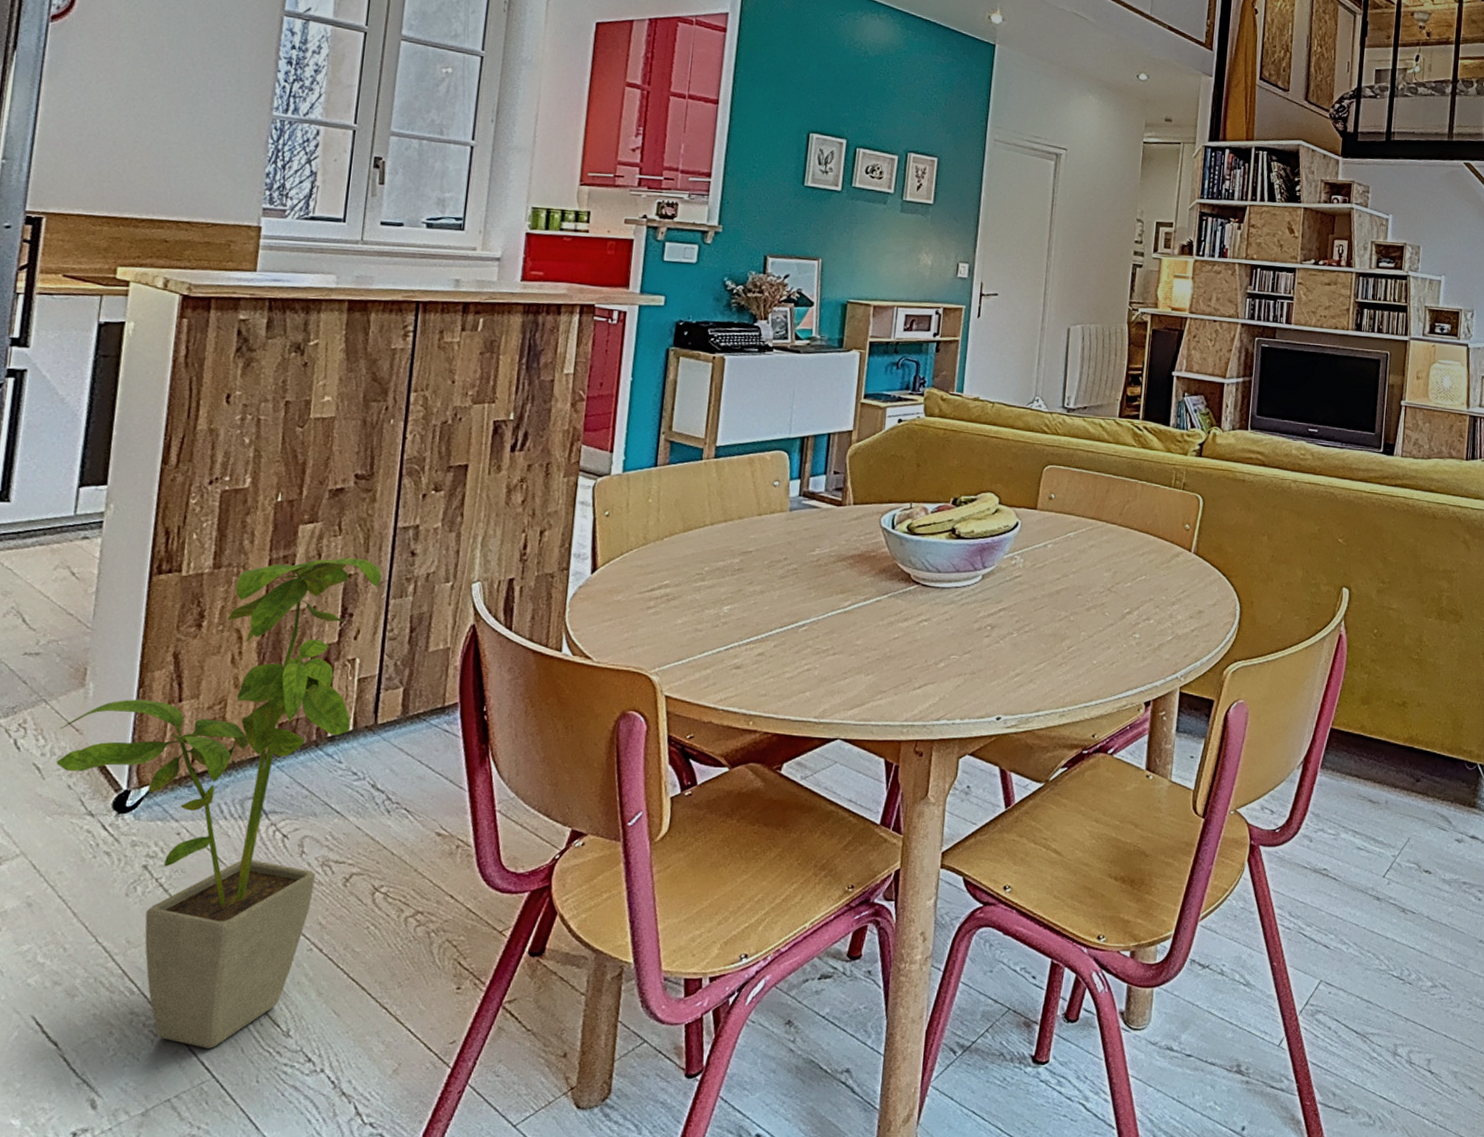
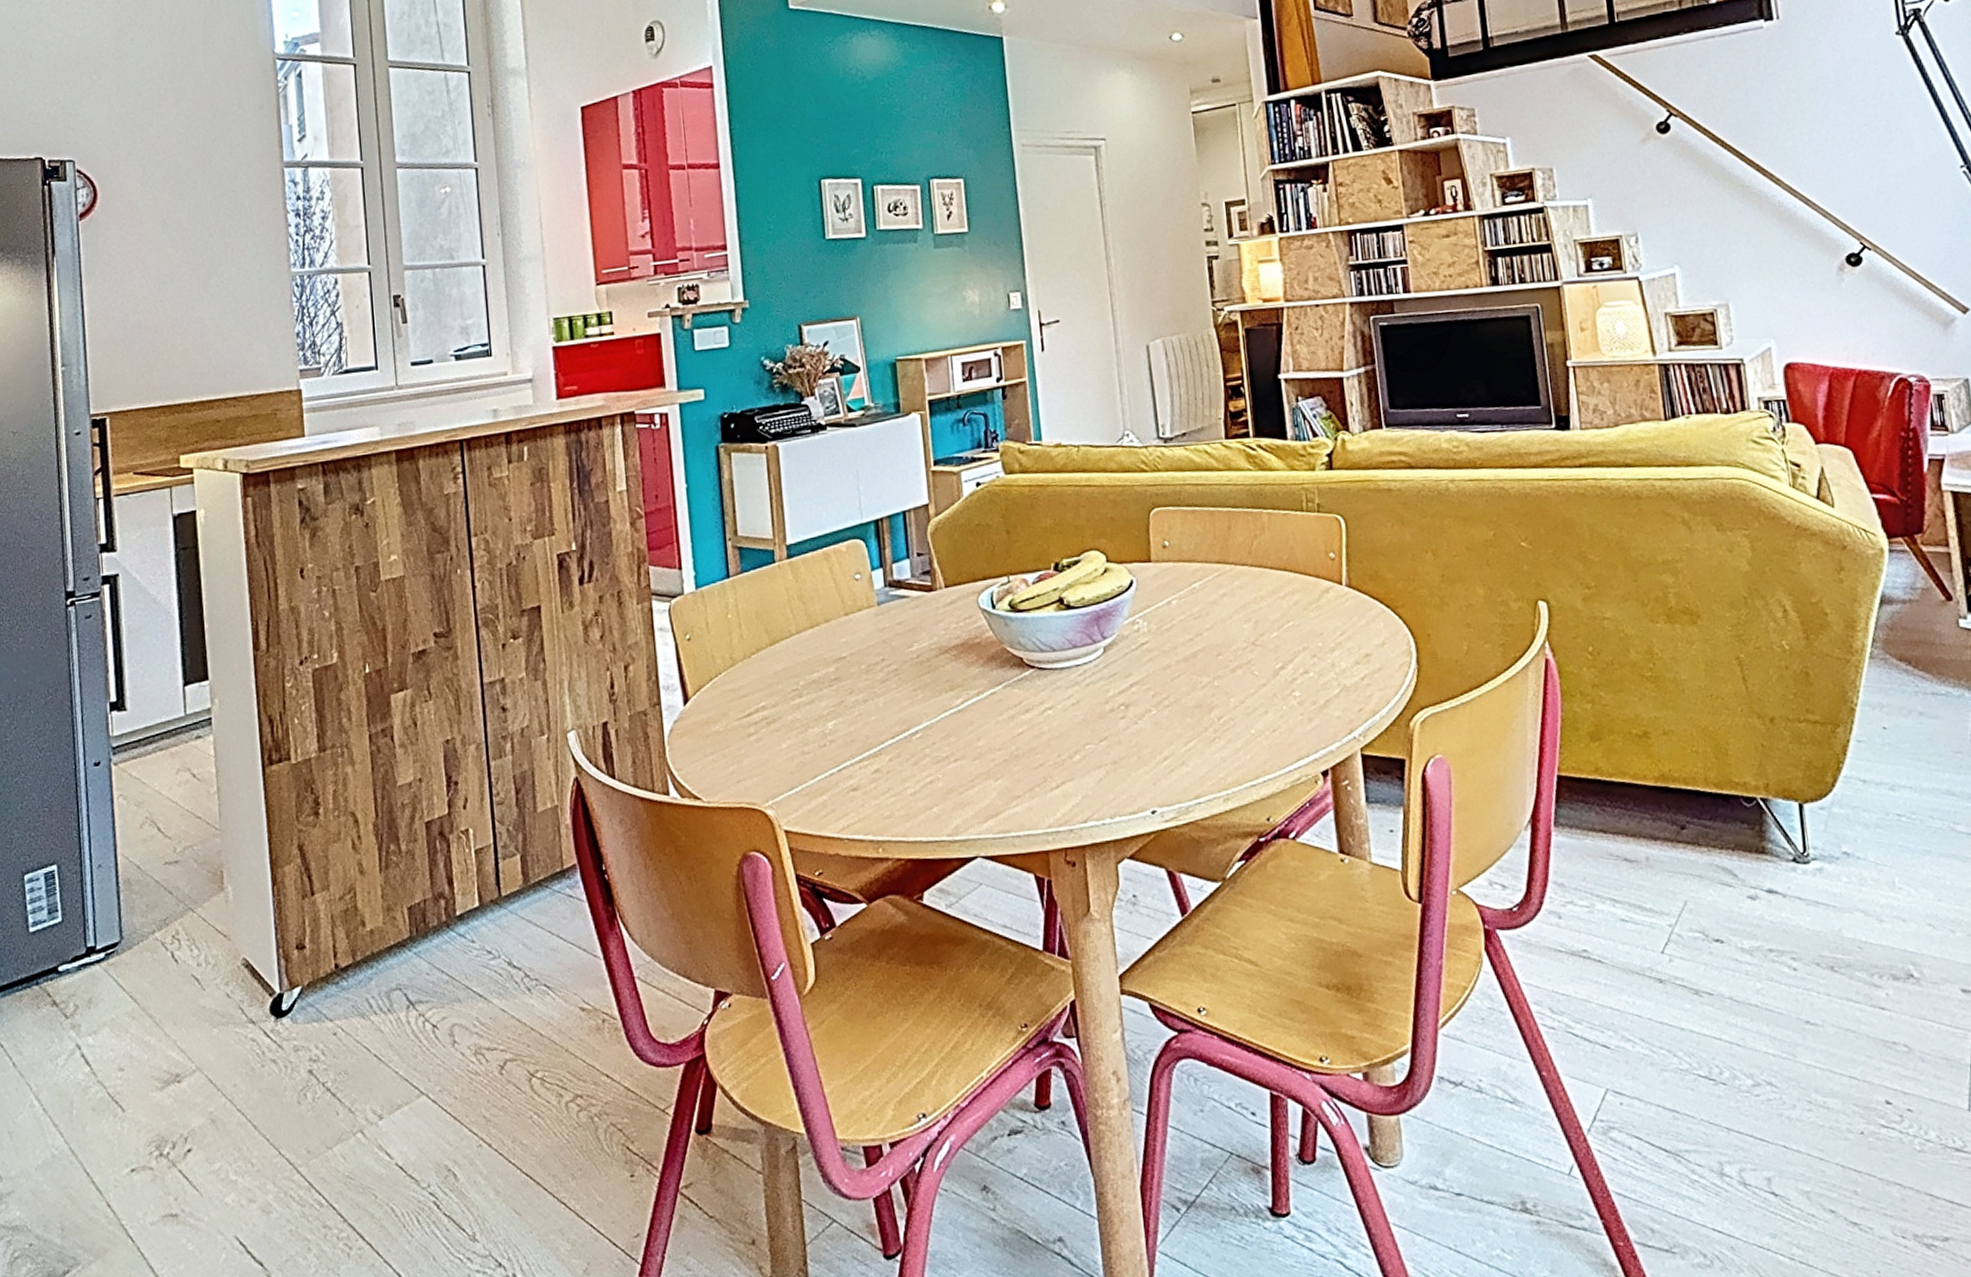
house plant: present [56,557,382,1048] -> none [208,721,479,1259]

